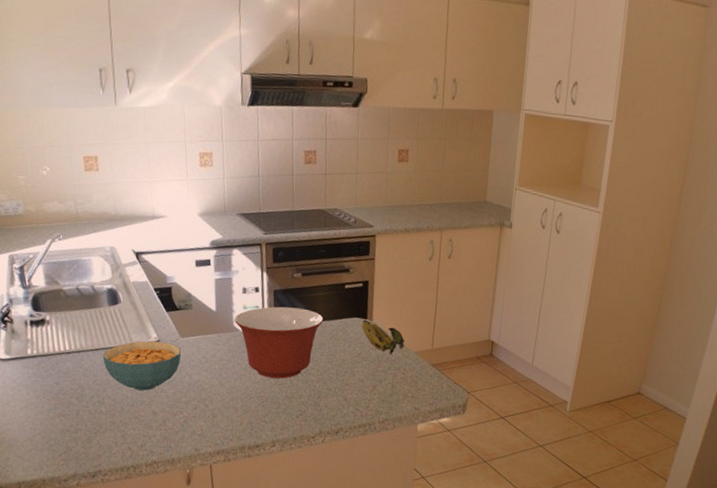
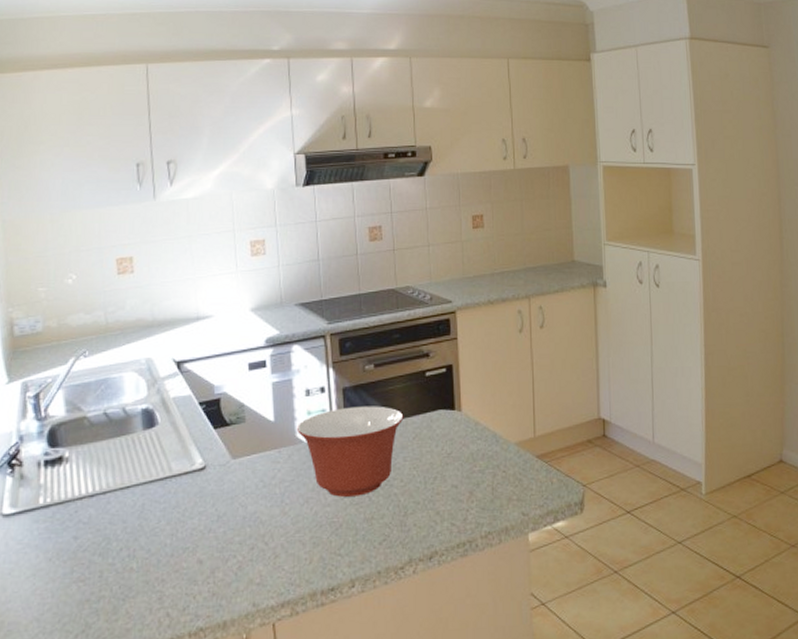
cereal bowl: present [102,340,181,391] -> none [134,467,232,534]
banana: present [361,319,405,355] -> none [448,410,502,450]

